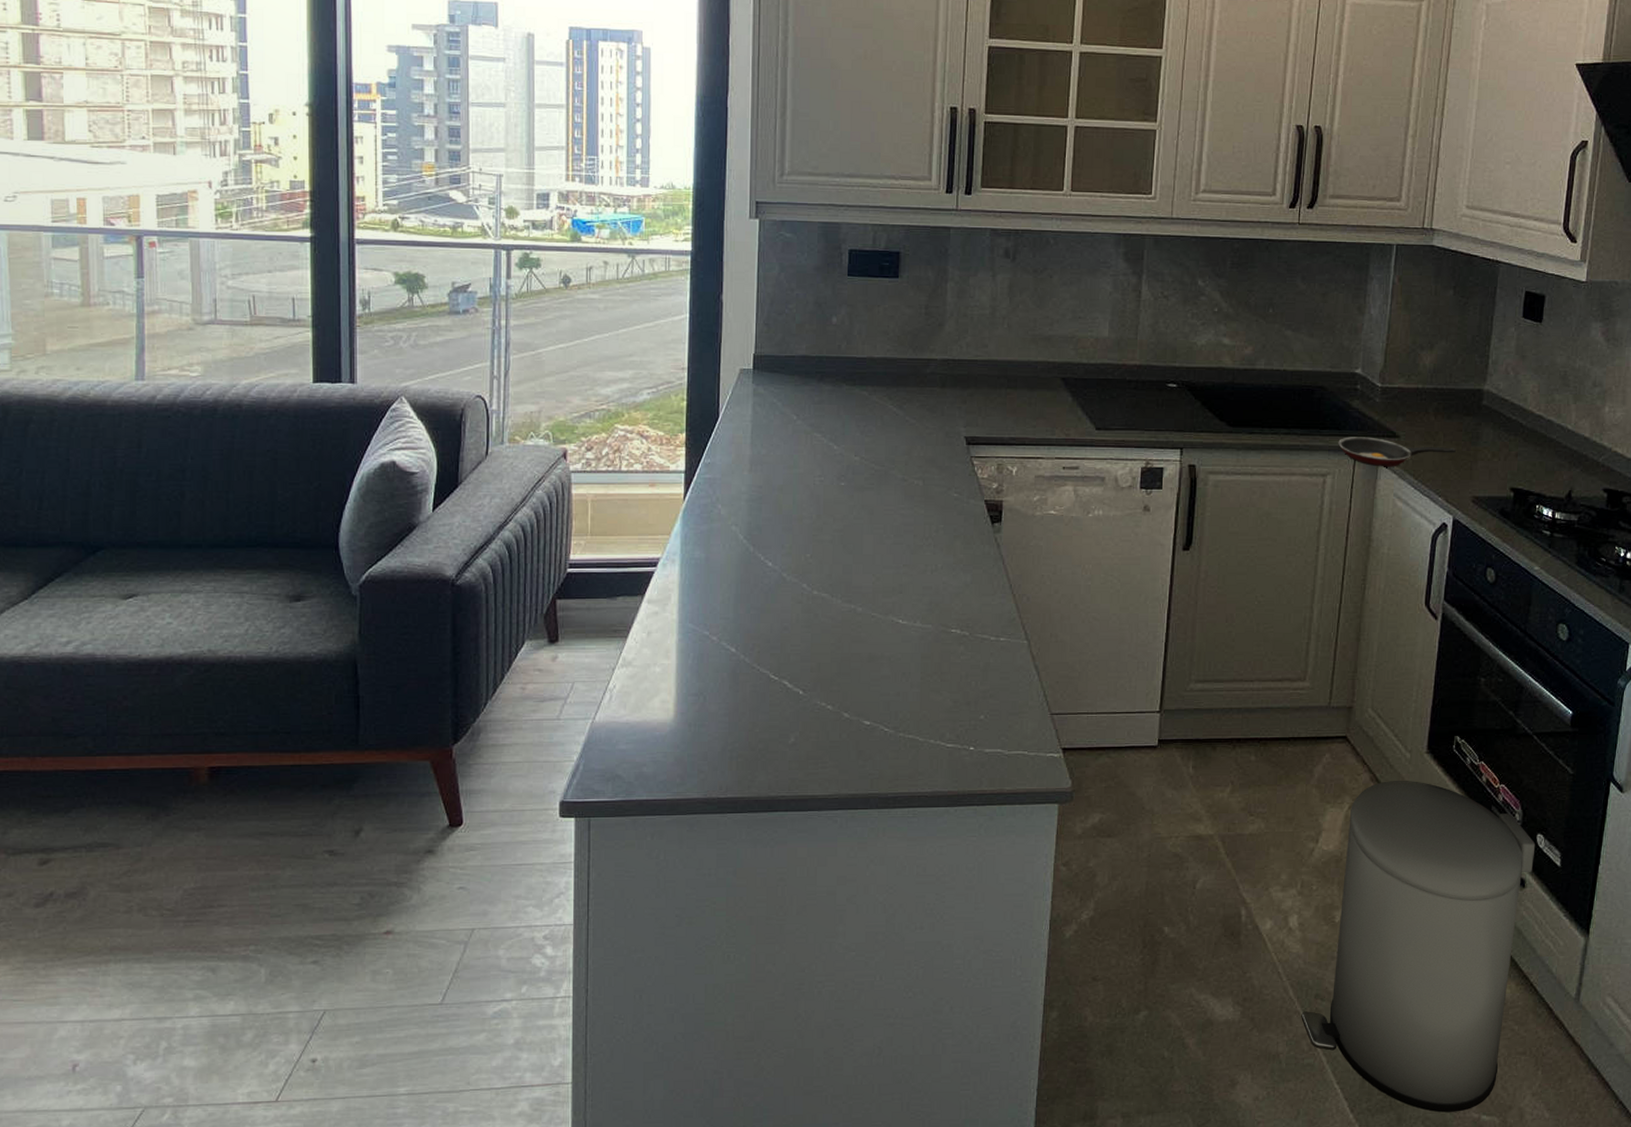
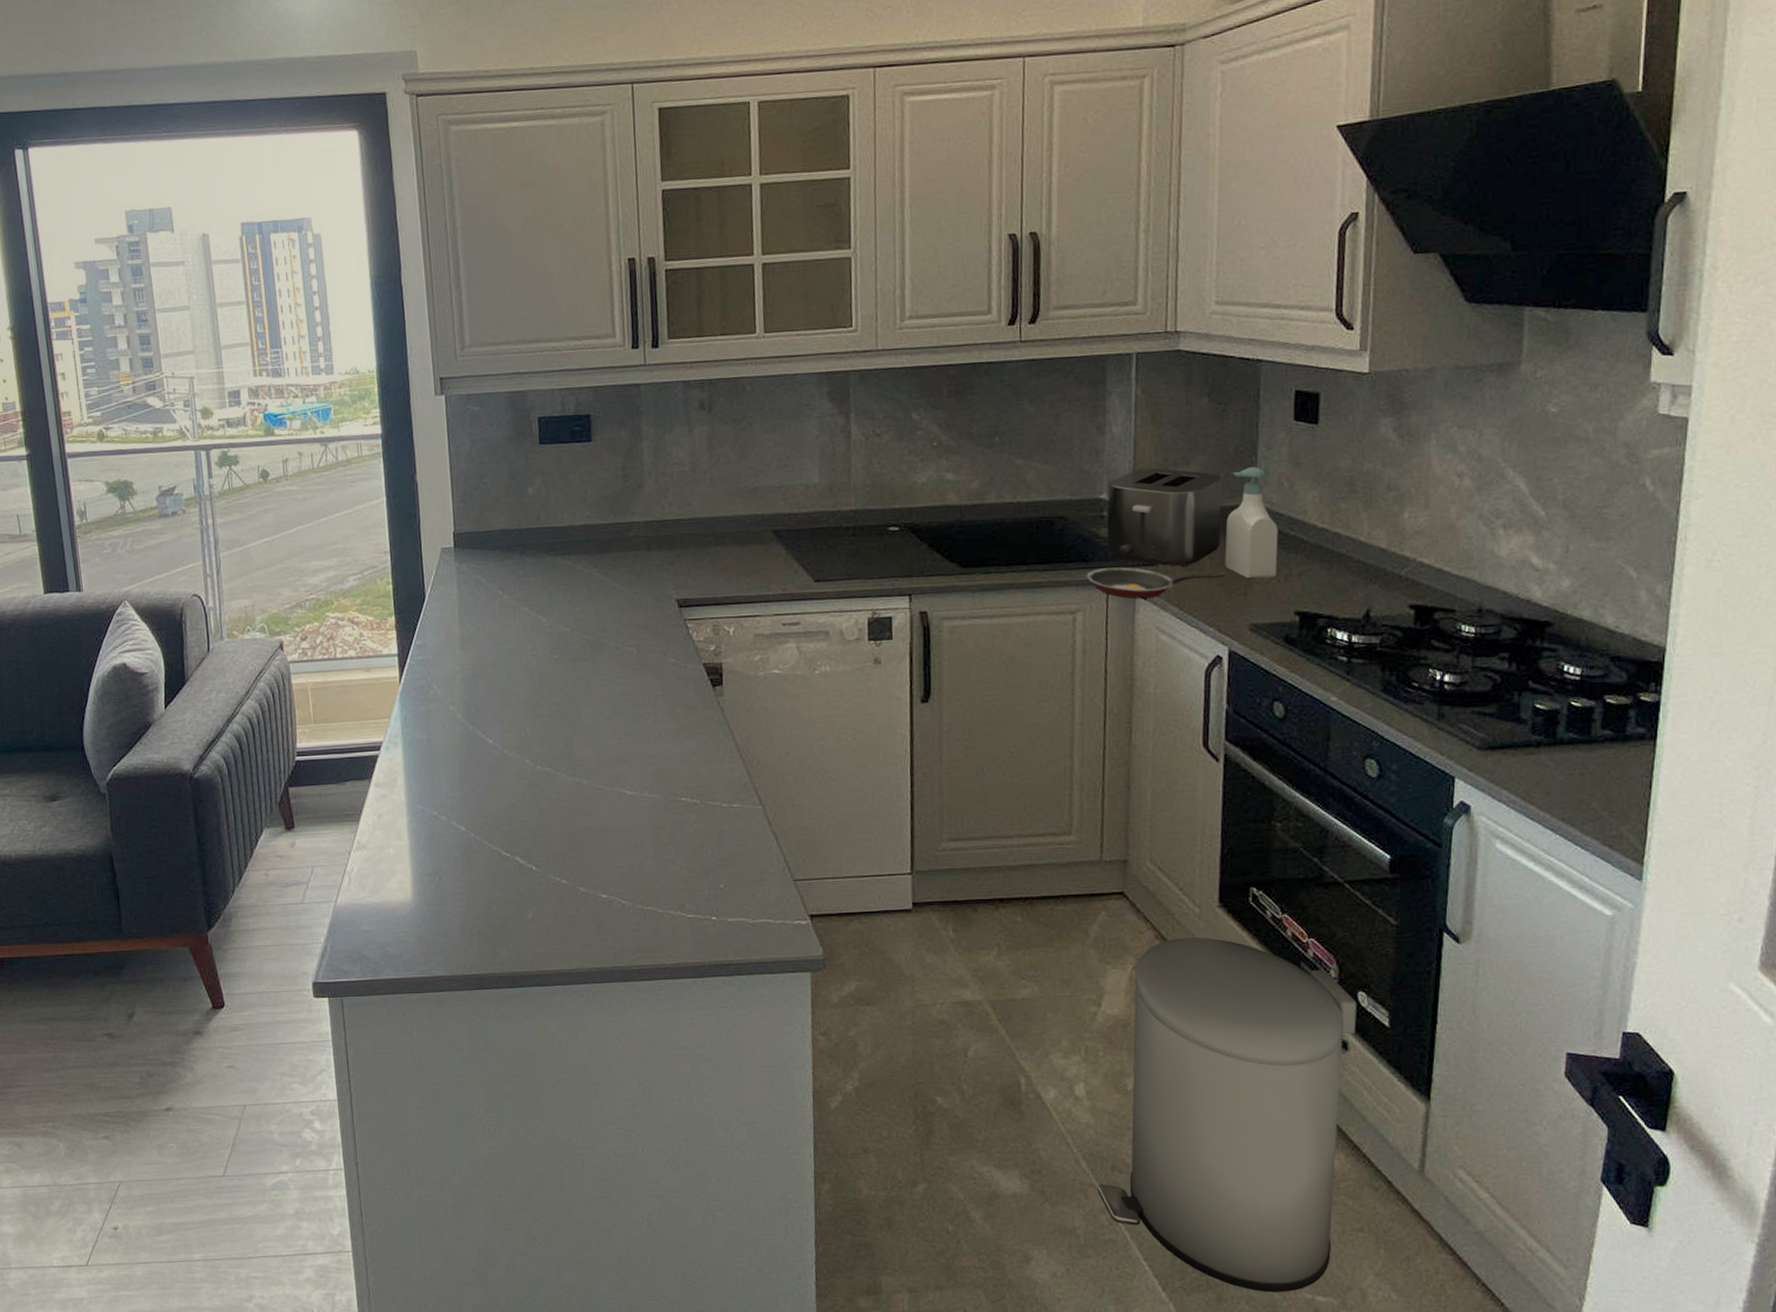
toaster: none [1357,349,1460,441] -> present [1106,468,1223,567]
soap bottle: none [1456,356,1502,456] -> present [1225,467,1278,579]

